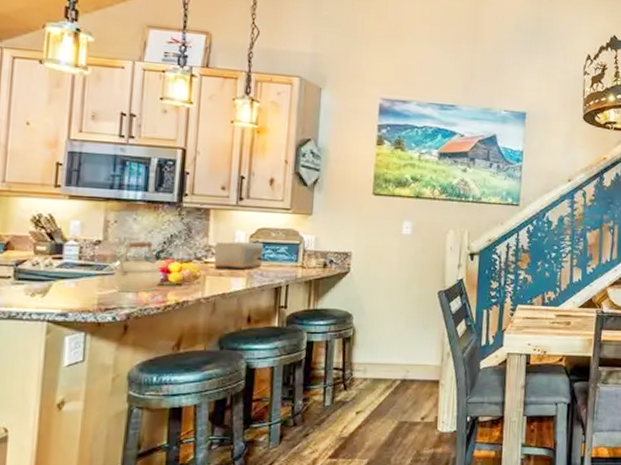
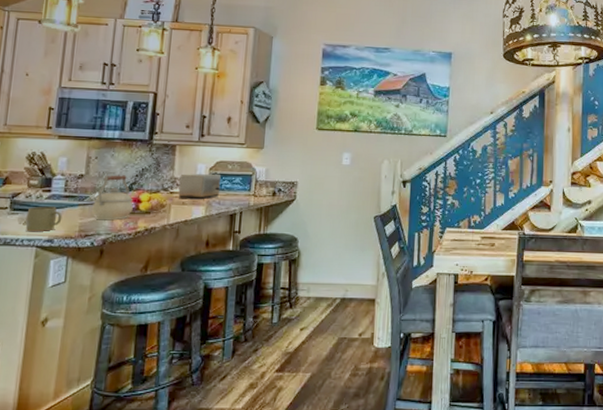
mug: none [33,275,78,305] -> present [25,206,63,232]

